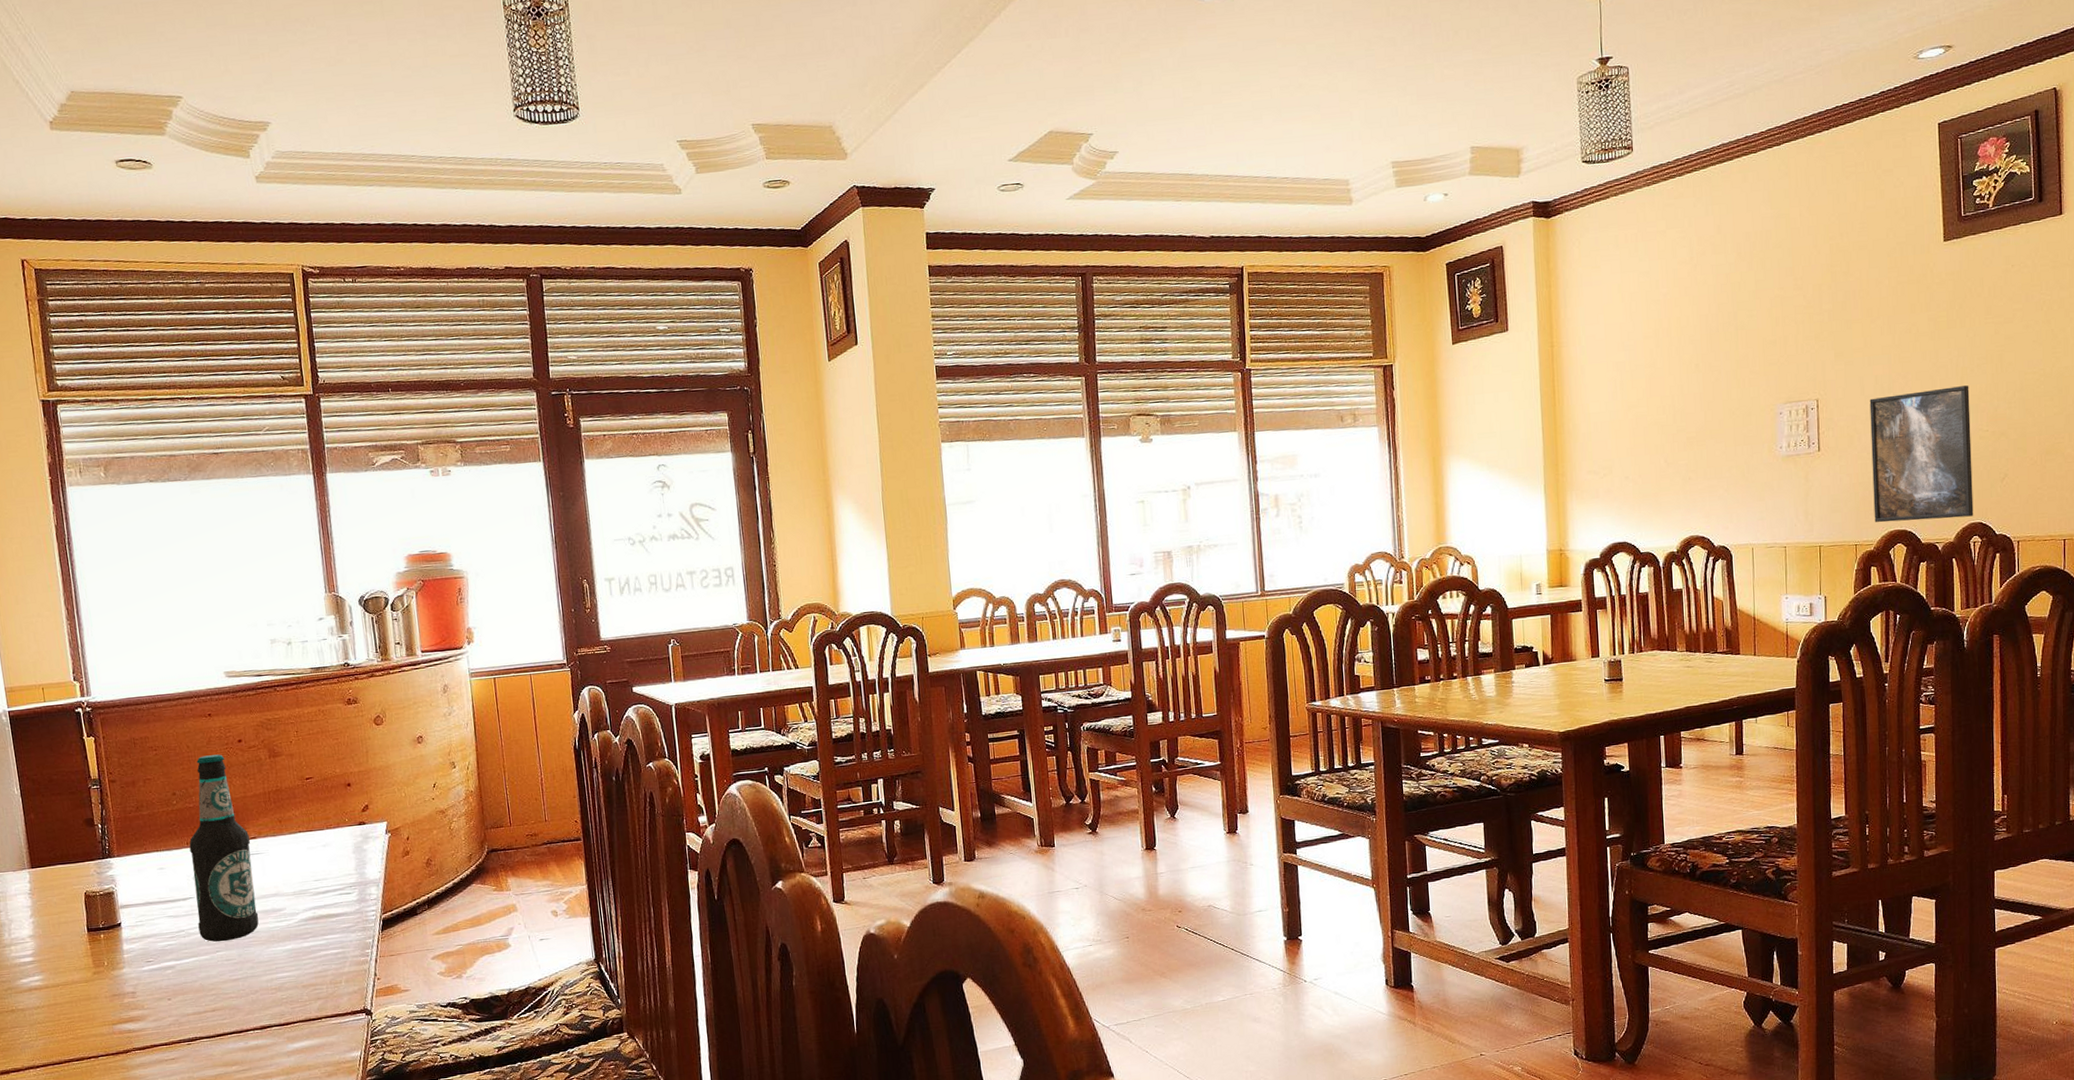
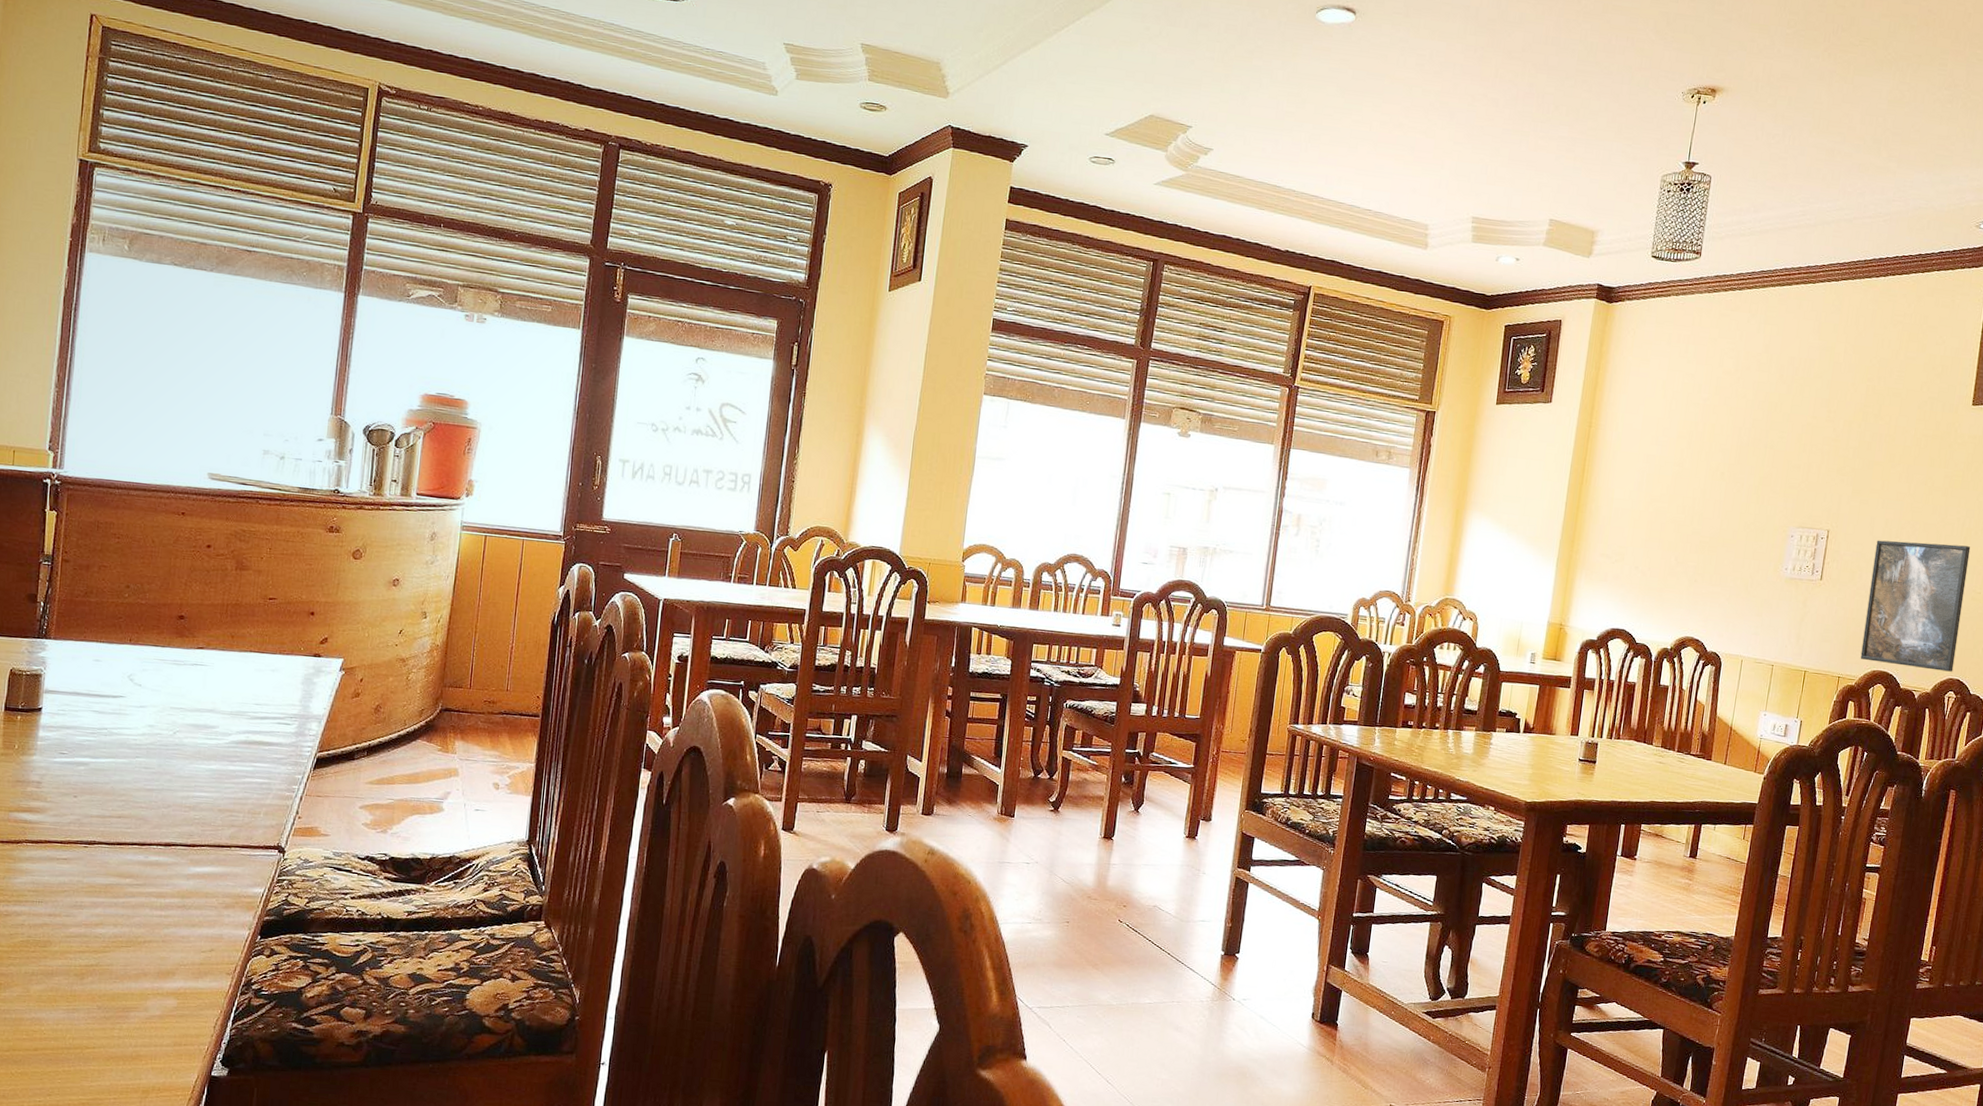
bottle: present [189,754,259,942] -> none [122,554,197,749]

